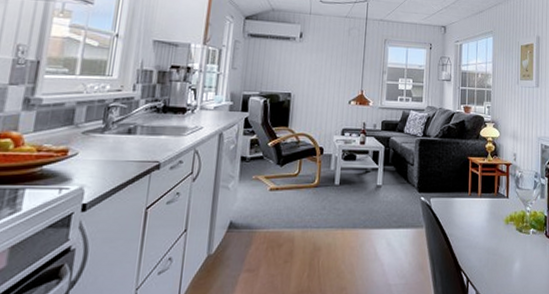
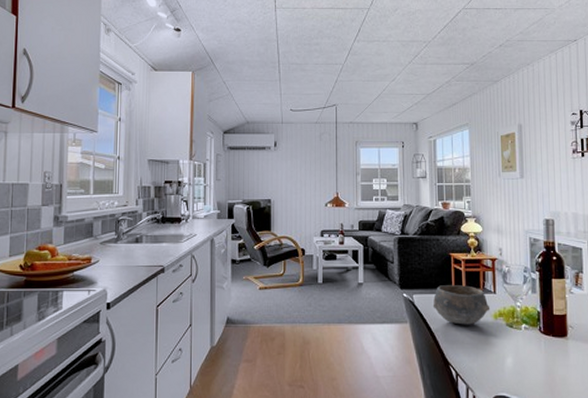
bowl: none [448,189,503,230] -> present [432,285,491,325]

